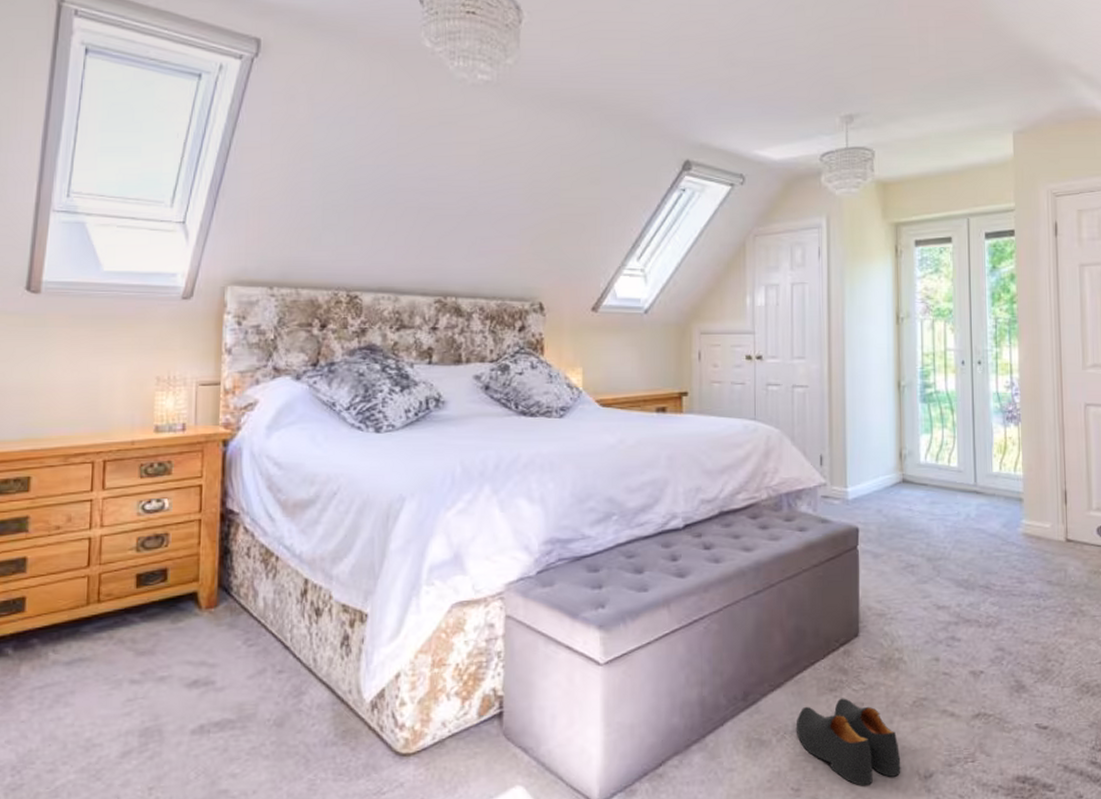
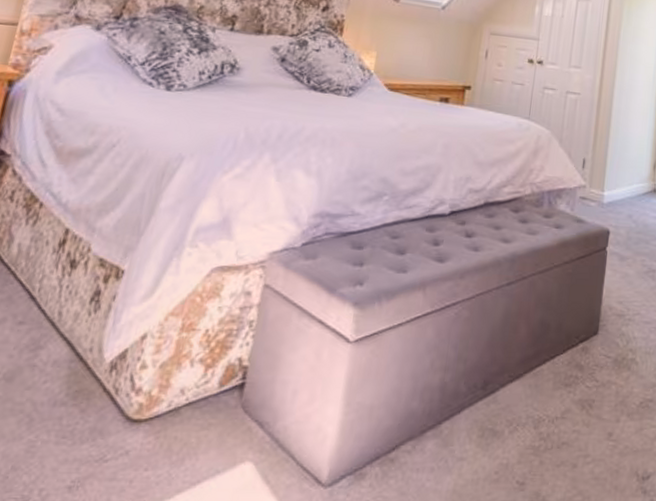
shoes: present [795,698,901,786] -> none [528,394,623,484]

